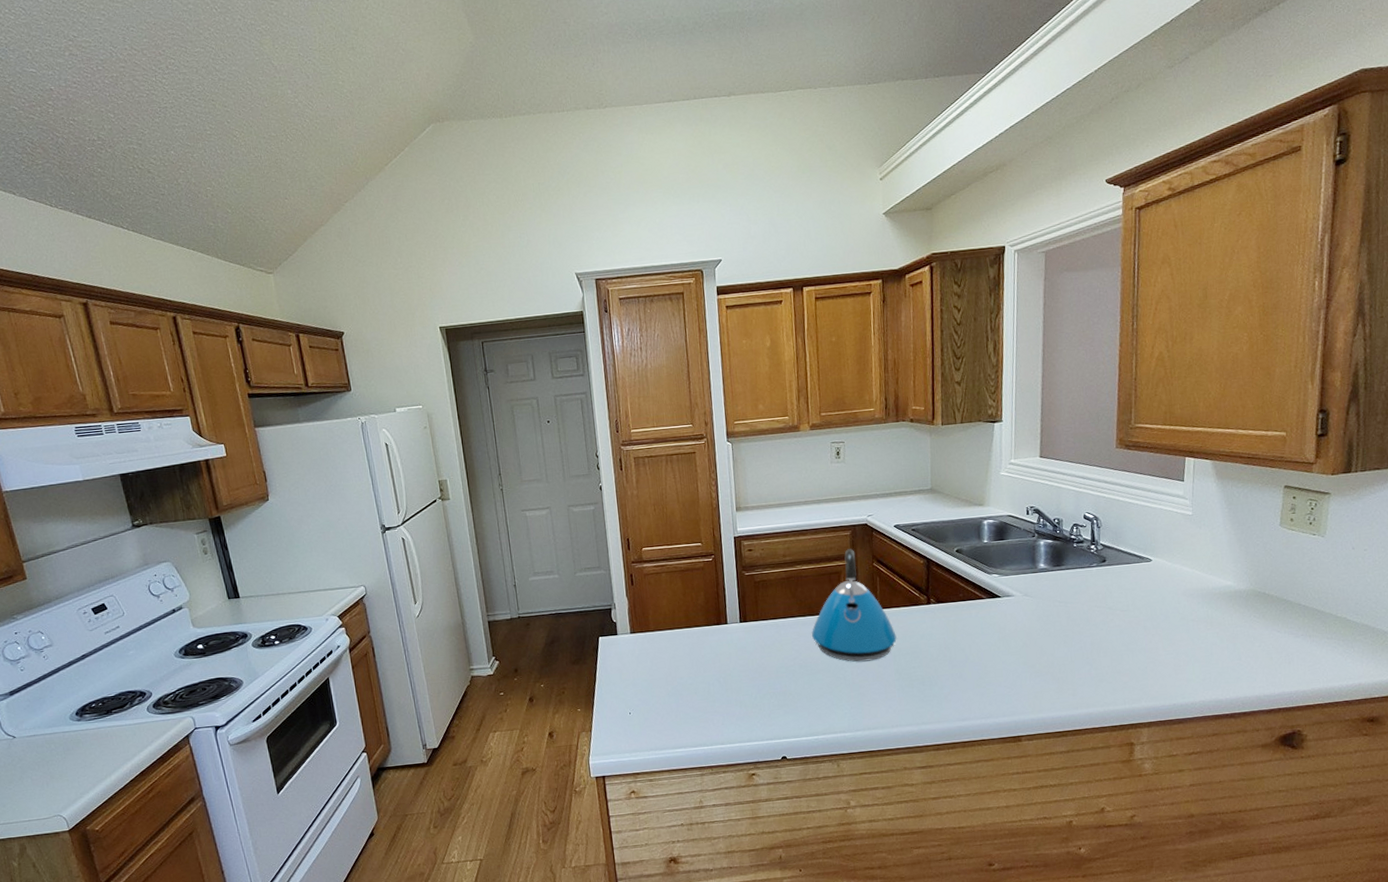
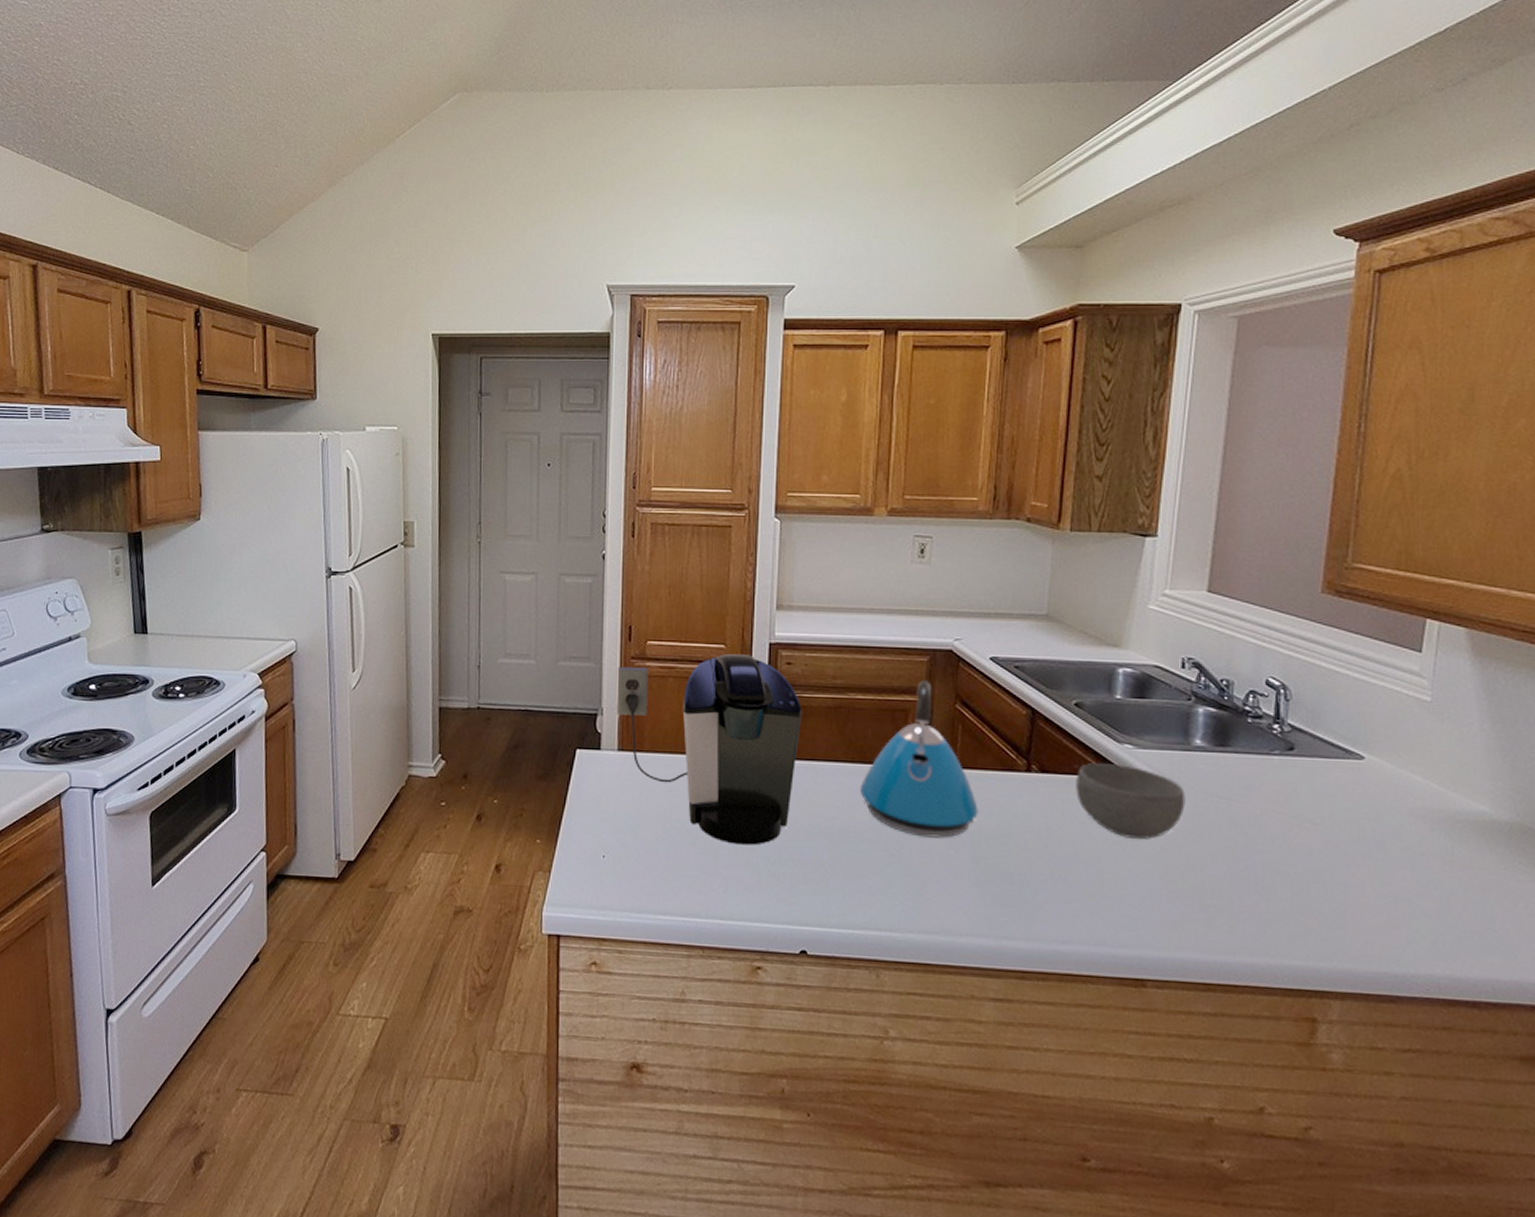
coffee maker: none [622,548,764,689] -> present [616,654,802,846]
bowl: none [961,589,1037,640] -> present [1076,763,1185,839]

